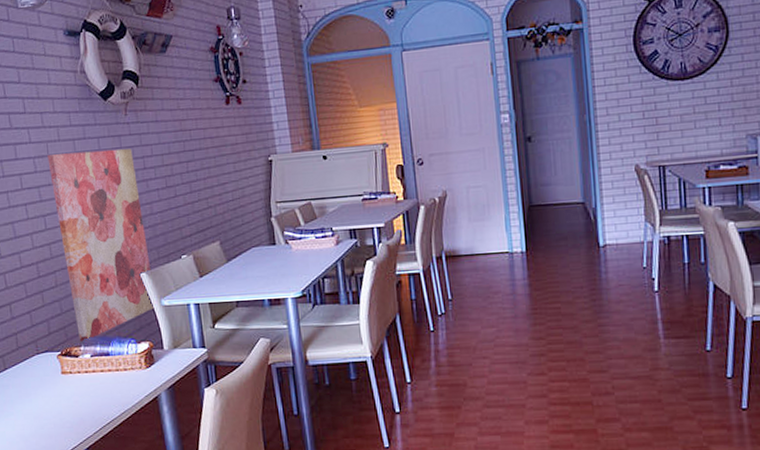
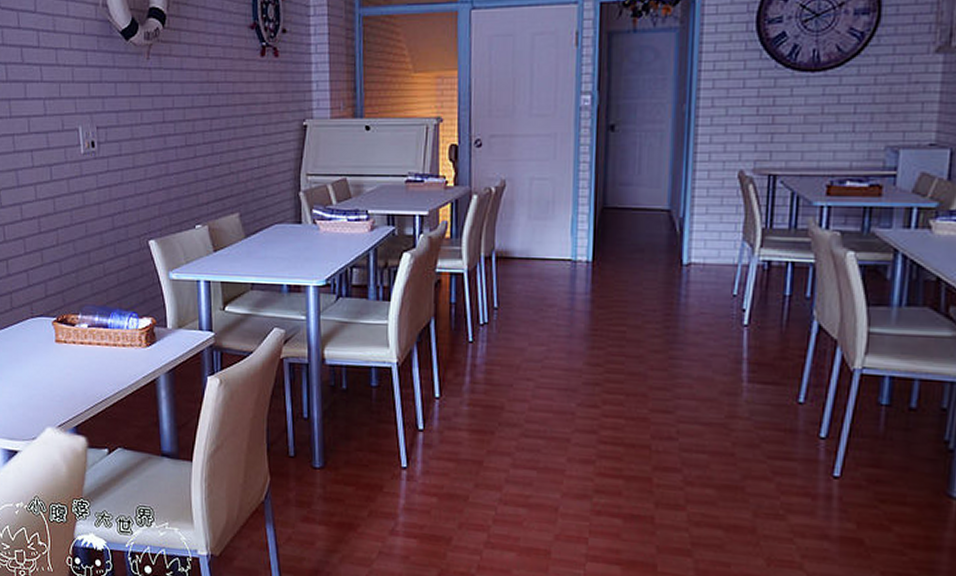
wall art: present [47,149,155,342] -> none [59,97,162,310]

